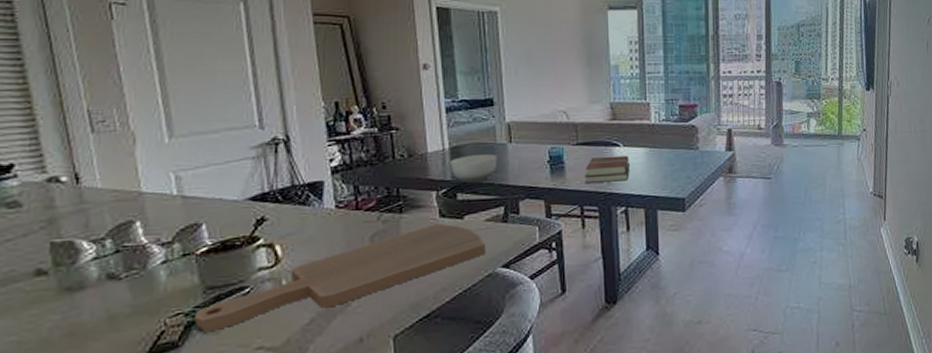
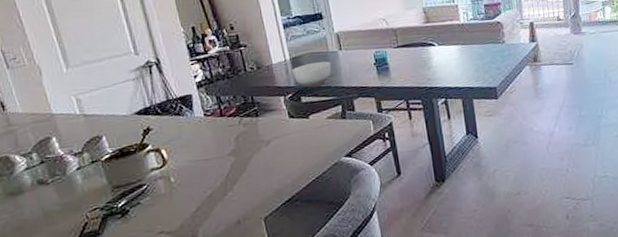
cutting board: present [194,223,487,333] -> none [108,123,331,223]
books: present [585,155,630,184] -> none [407,53,446,81]

